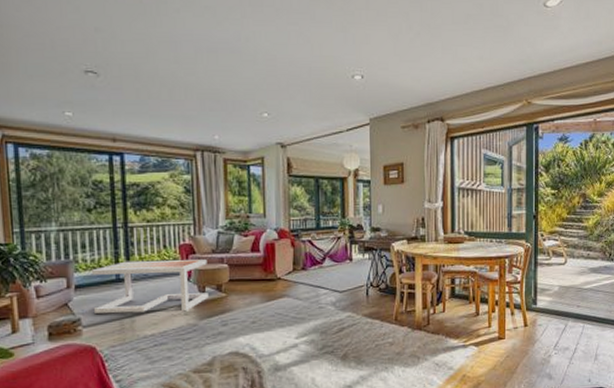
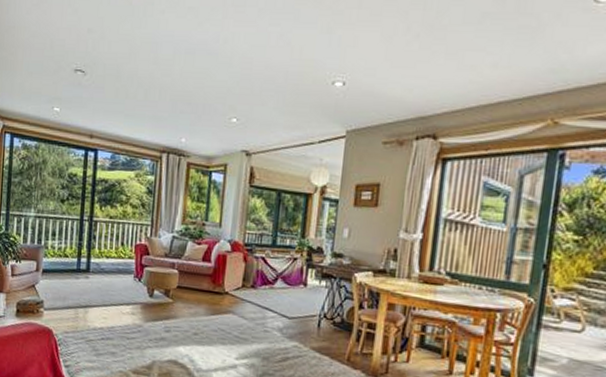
coffee table: present [92,259,209,314] -> none [55,253,159,311]

